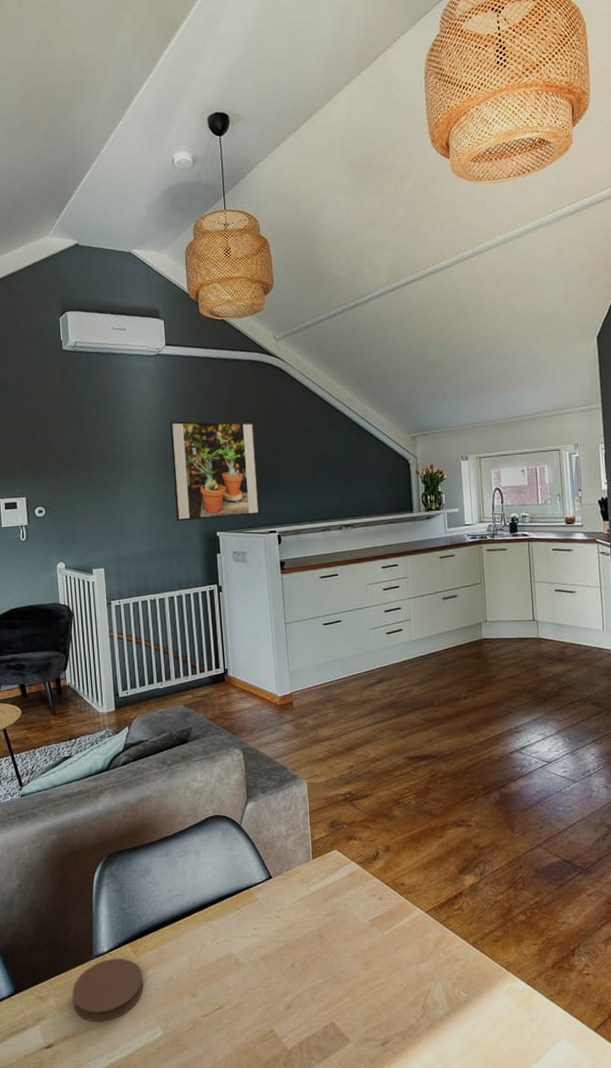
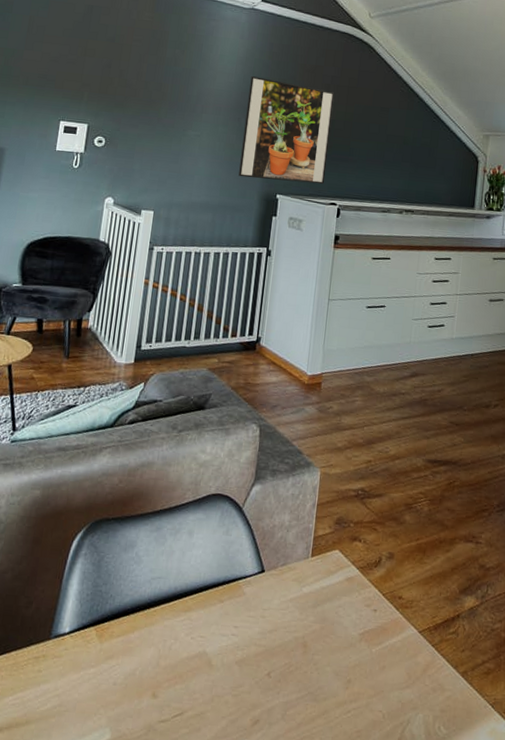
coaster: present [72,958,144,1022] -> none [16,641,103,715]

